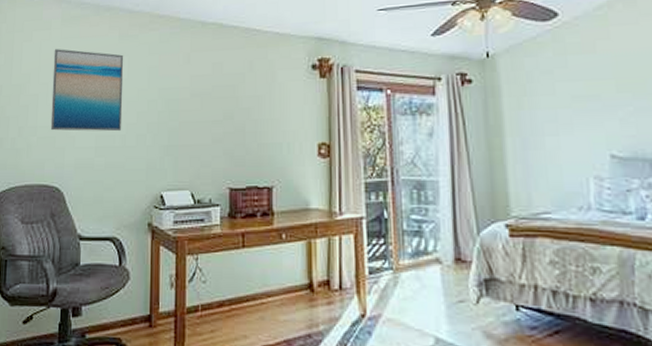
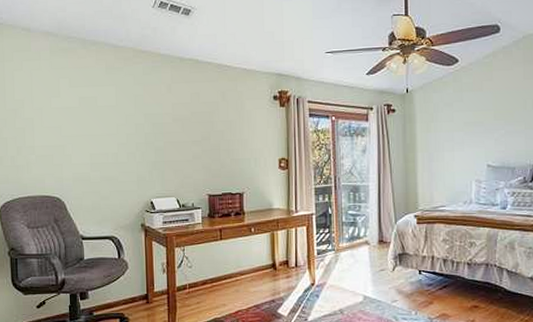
wall art: present [50,49,124,132] -> none [45,78,114,150]

